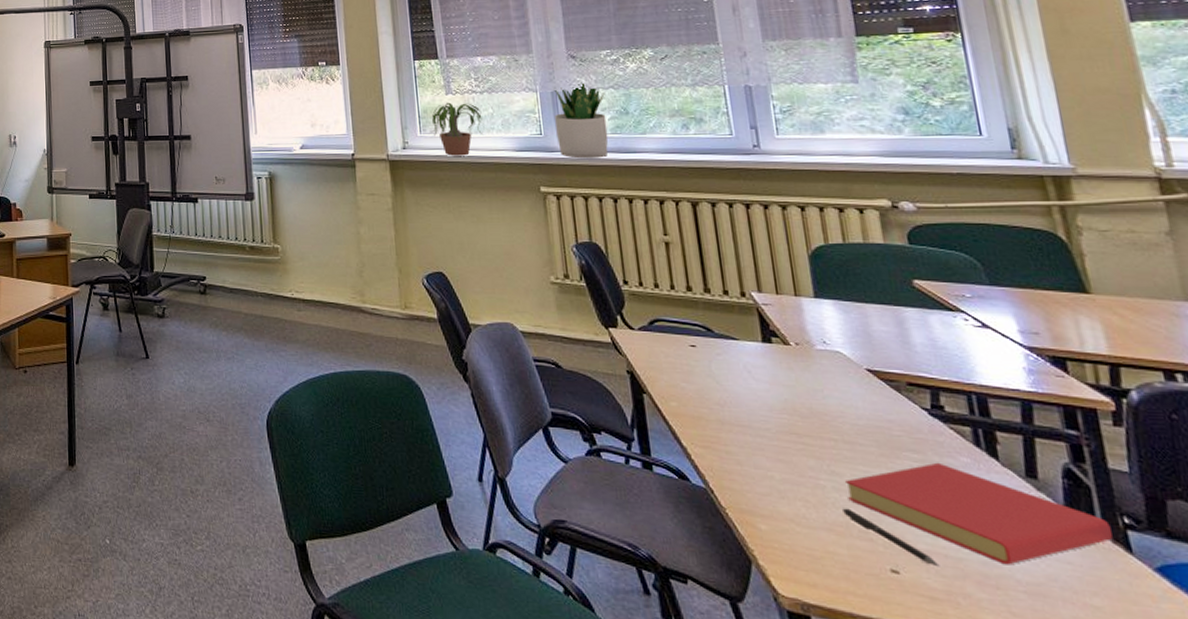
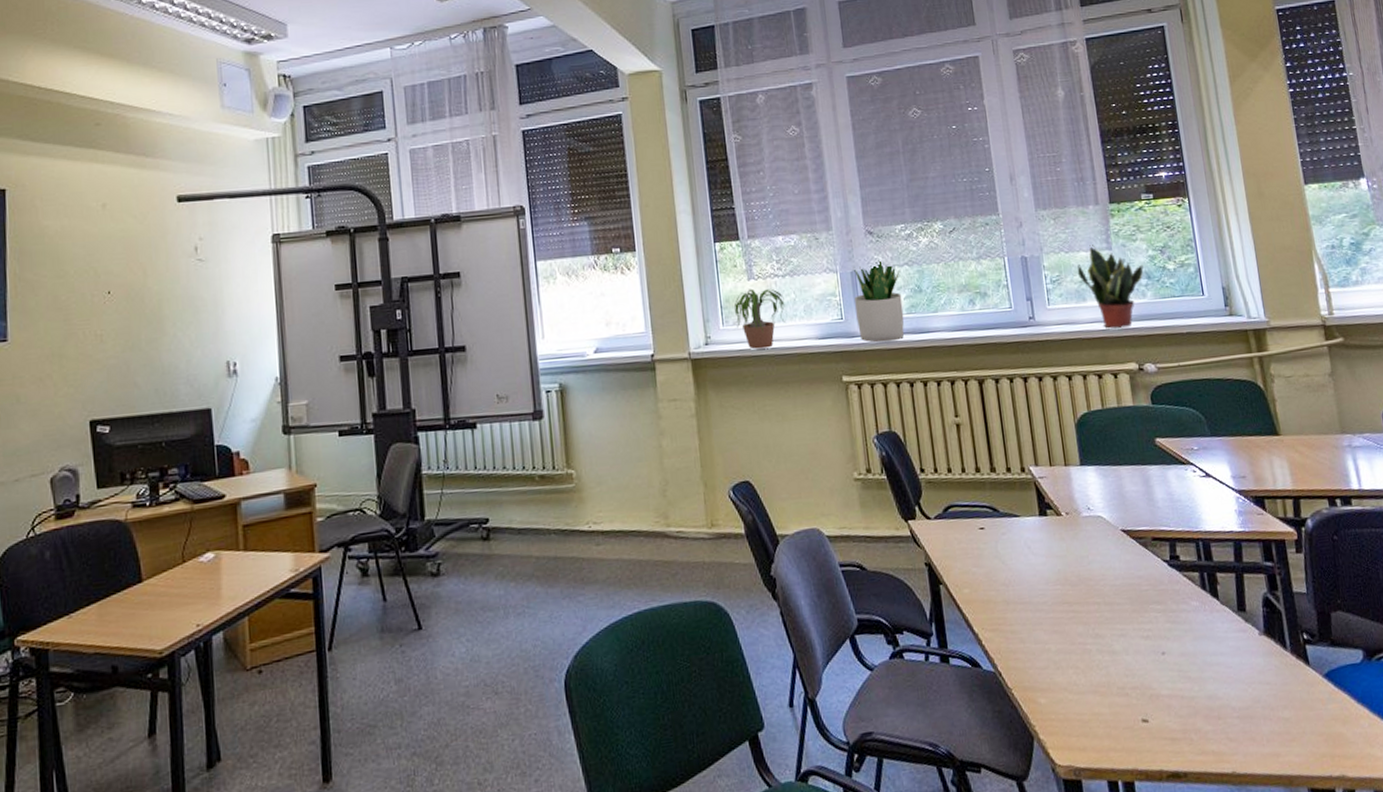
potted plant: none [813,77,900,163] -> present [1077,245,1144,329]
pen: present [843,508,940,567] -> none [1105,668,1178,709]
book: present [845,462,1113,565] -> none [1107,609,1297,696]

